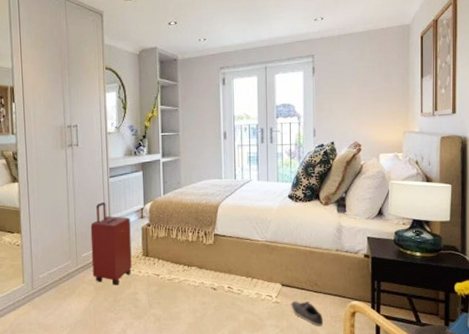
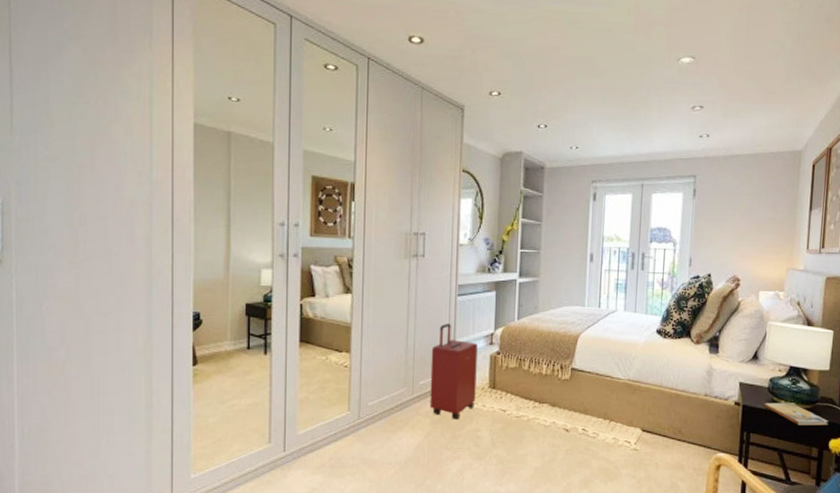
shoe: present [291,301,324,326] -> none [650,449,685,478]
book: none [391,252,453,272] -> present [764,402,829,425]

